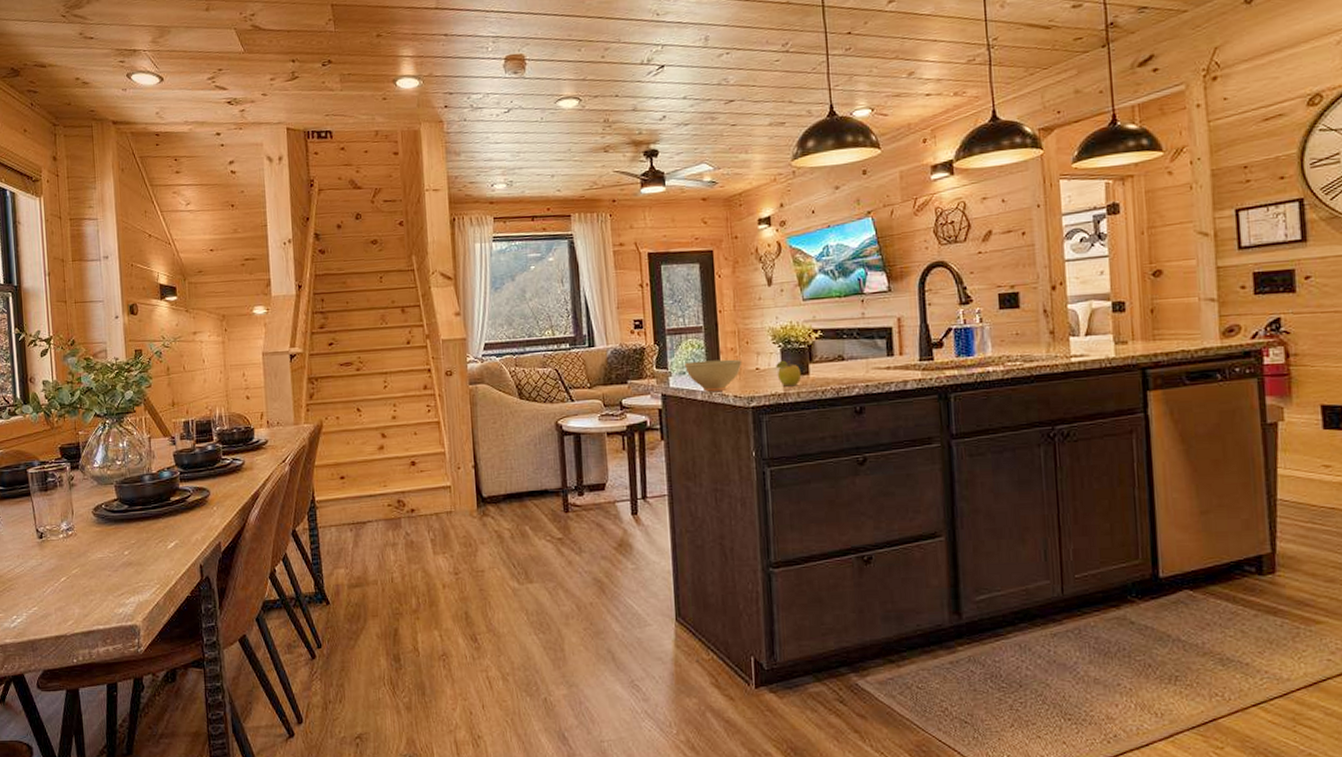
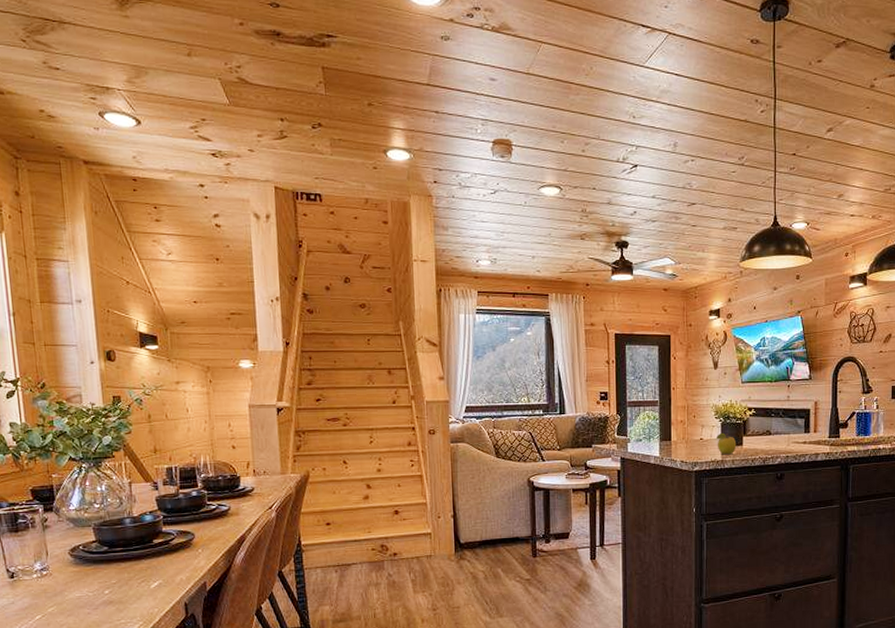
bowl: present [683,359,742,392] -> none [641,430,689,457]

